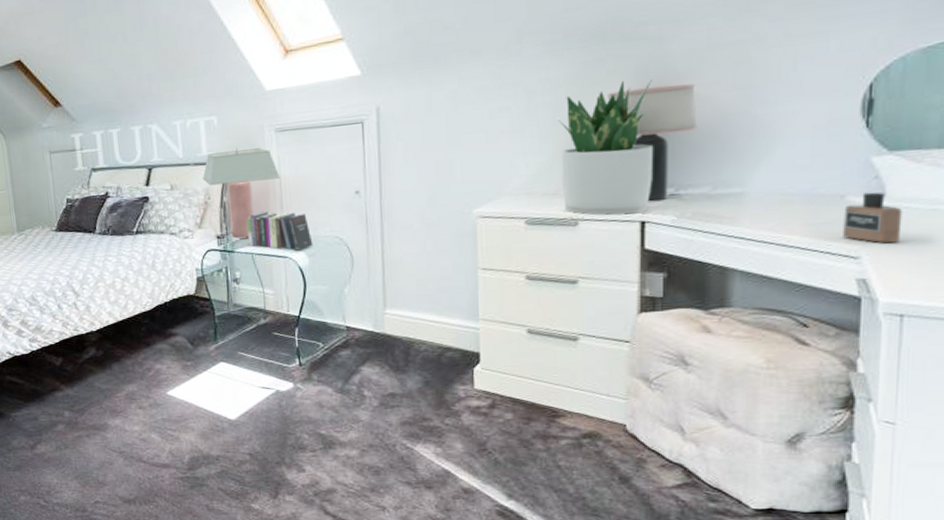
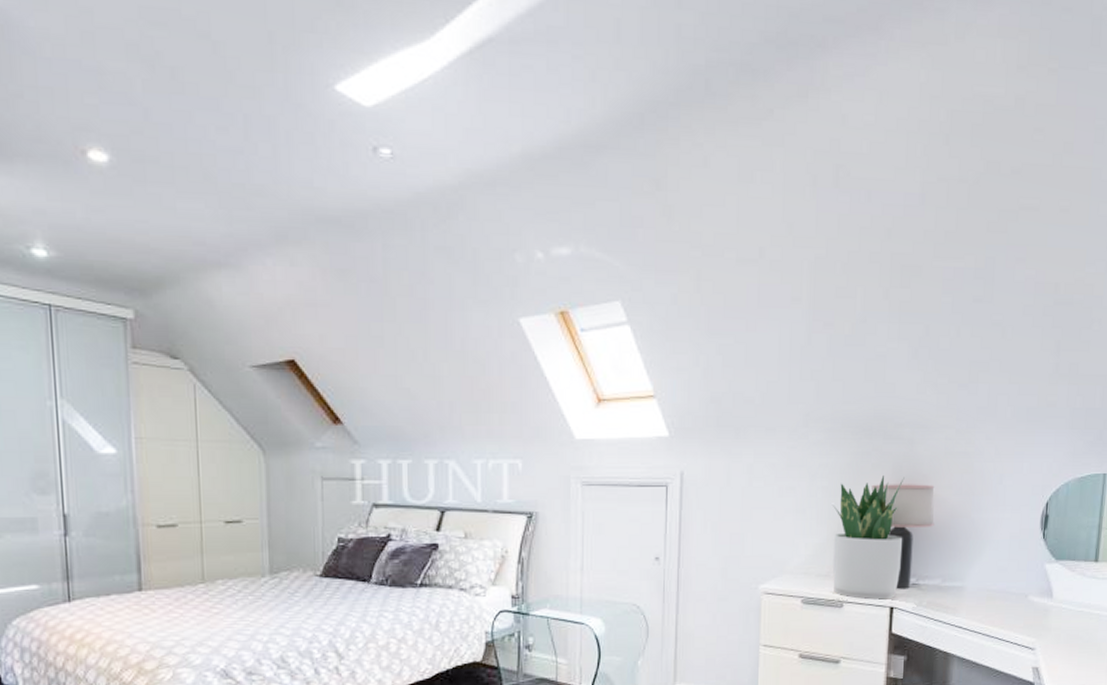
table lamp: present [202,148,281,239] -> none [501,498,584,600]
books: present [247,211,313,251] -> none [544,571,611,617]
perfume: present [843,192,903,244] -> none [1025,593,1062,638]

